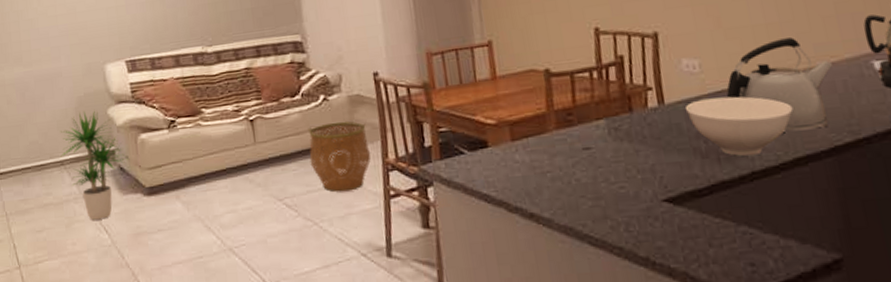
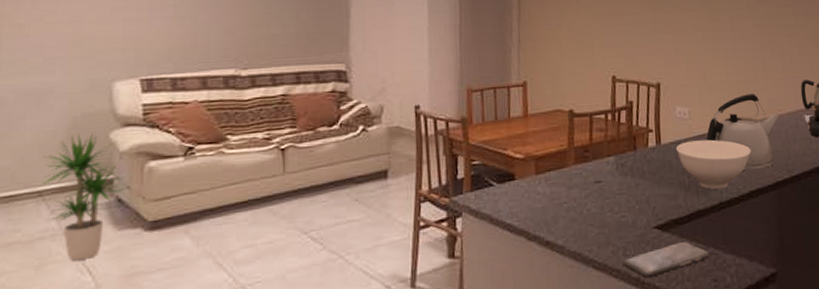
basket: present [307,121,371,192] -> none [341,153,405,224]
smartphone: none [626,217,743,258] -> present [623,241,710,278]

